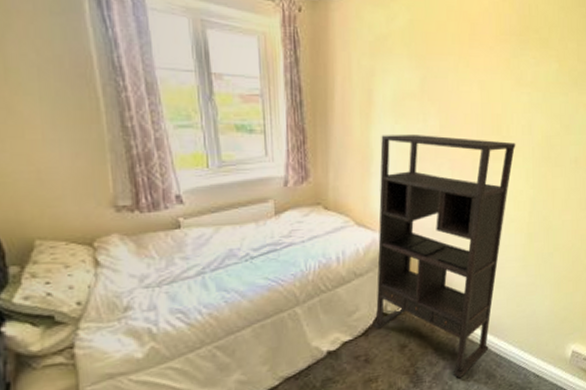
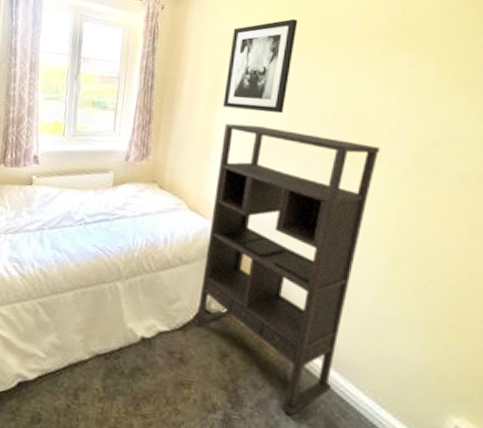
wall art: none [377,20,440,120] -> present [223,18,298,114]

